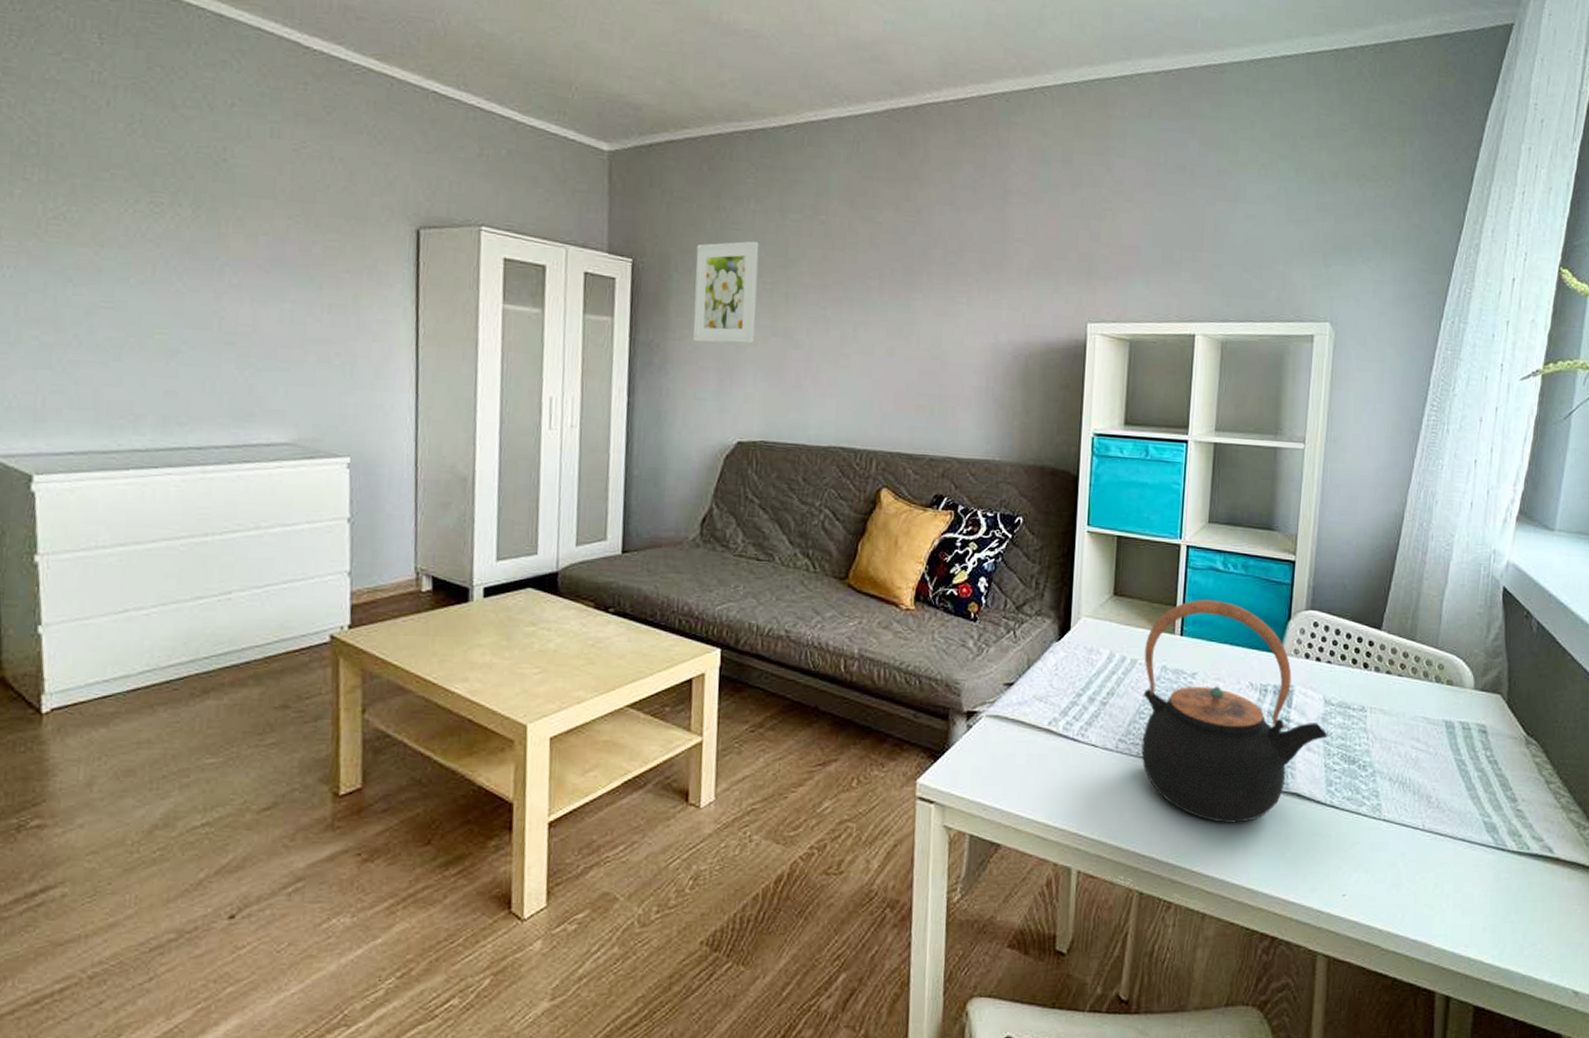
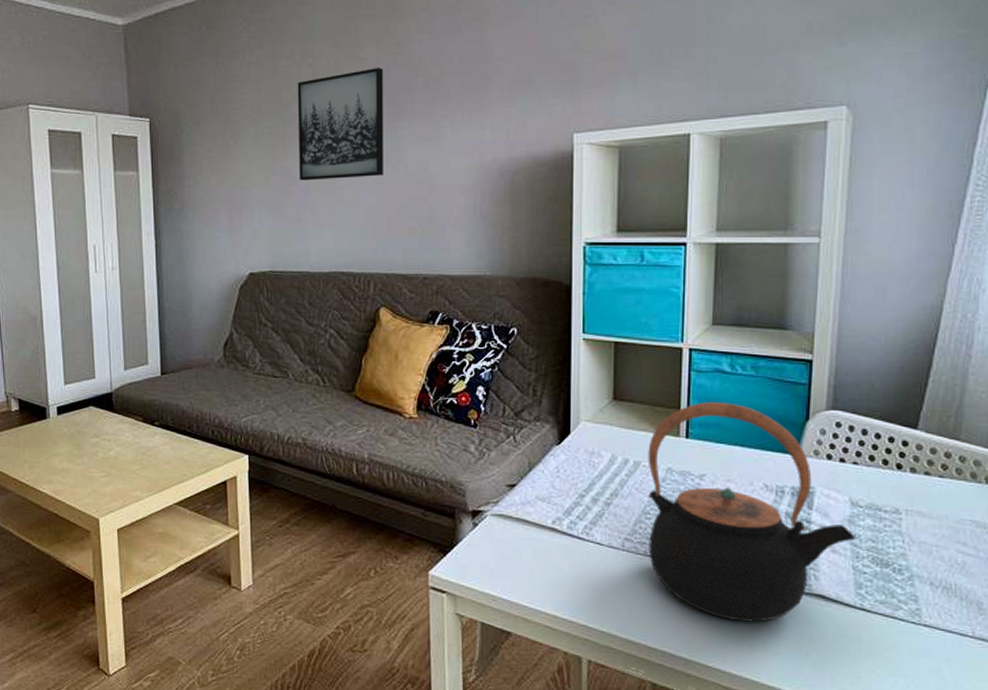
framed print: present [693,241,759,344] -> none [202,90,258,186]
wall art: none [801,233,901,348] -> present [297,68,384,181]

